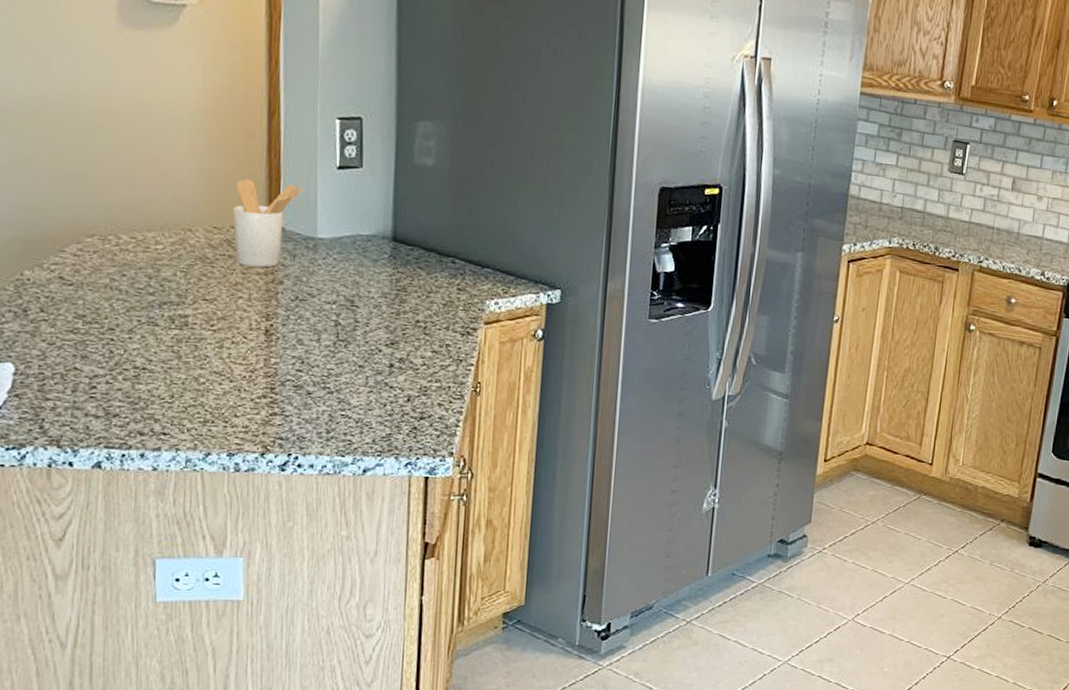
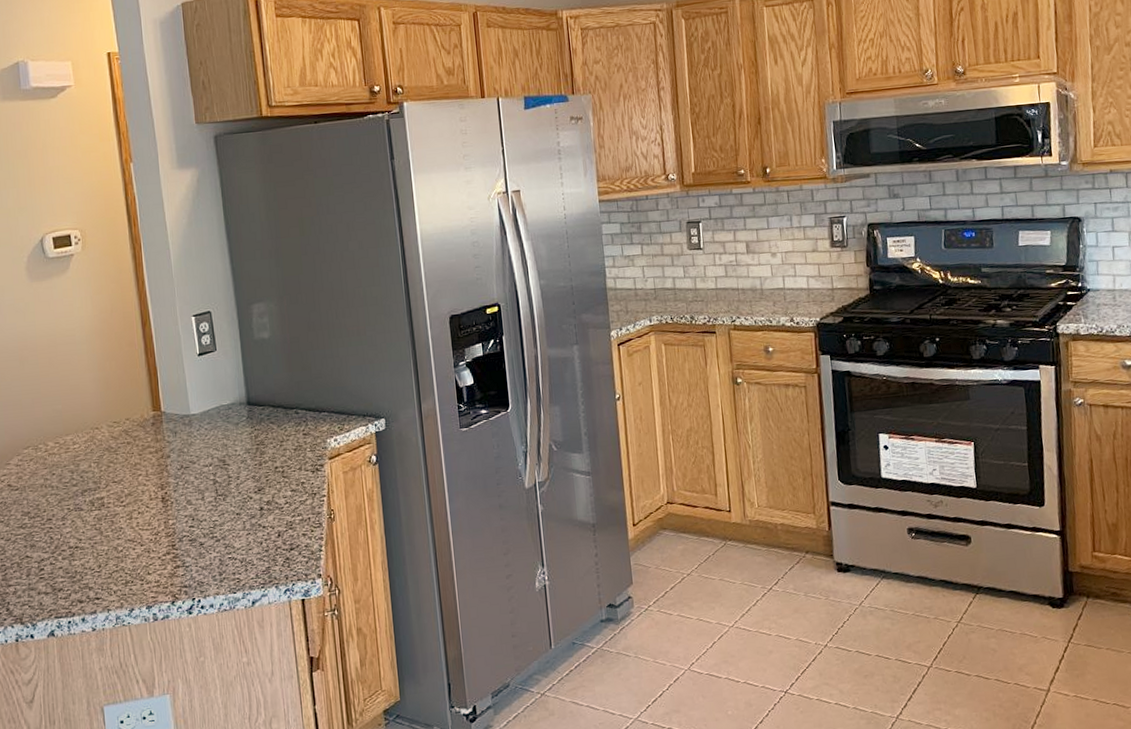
utensil holder: present [232,178,303,268] -> none [125,375,175,449]

